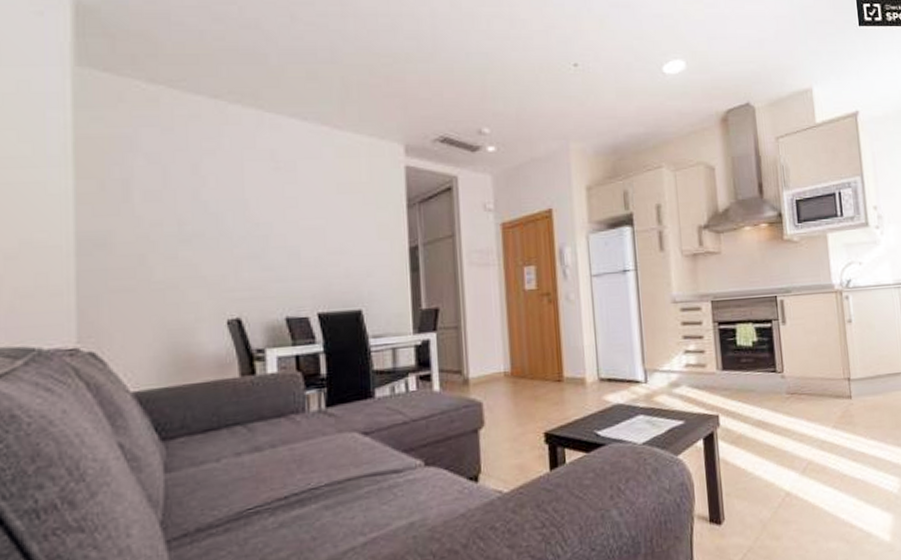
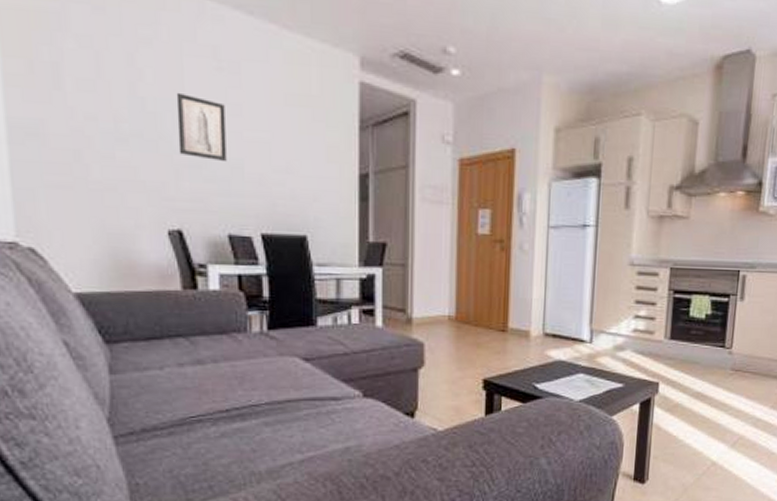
wall art: none [236,192,284,250] -> present [176,92,227,161]

